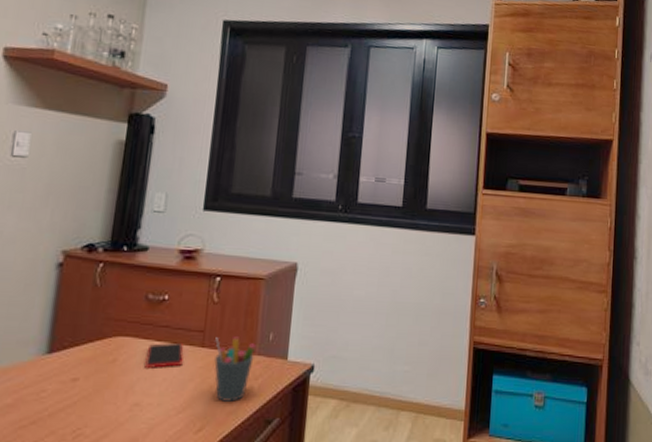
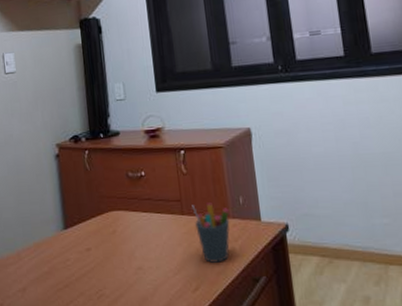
smartphone: present [145,342,184,368] -> none [138,212,169,236]

